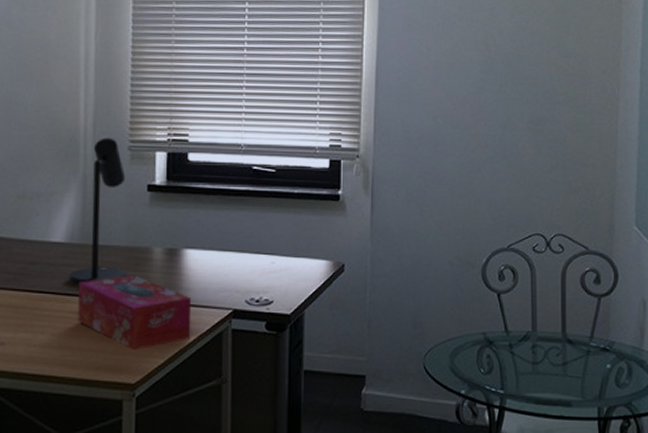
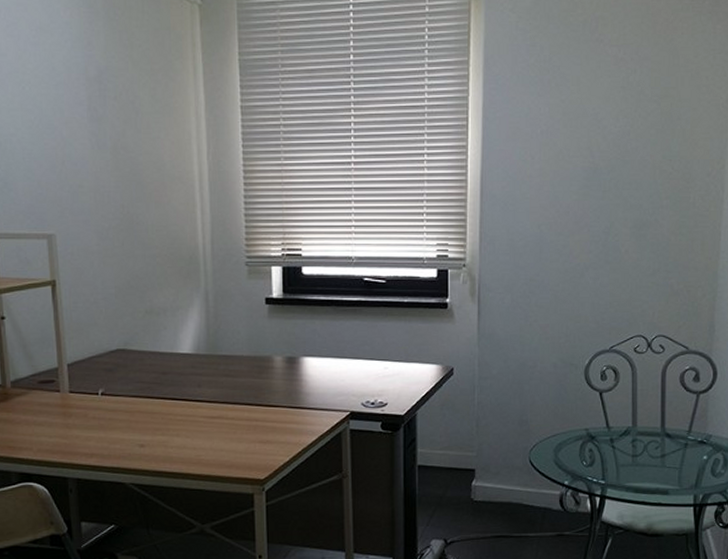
desk lamp: present [69,137,128,286] -> none [198,254,252,393]
tissue box: present [78,275,192,350] -> none [208,382,313,450]

